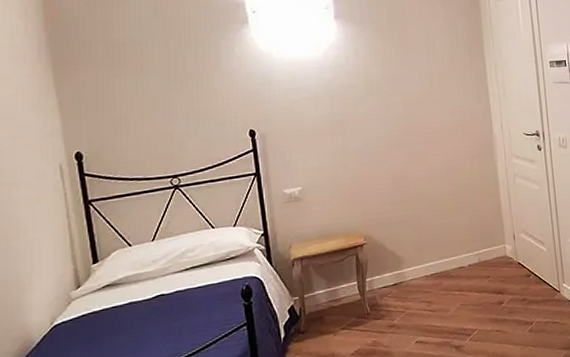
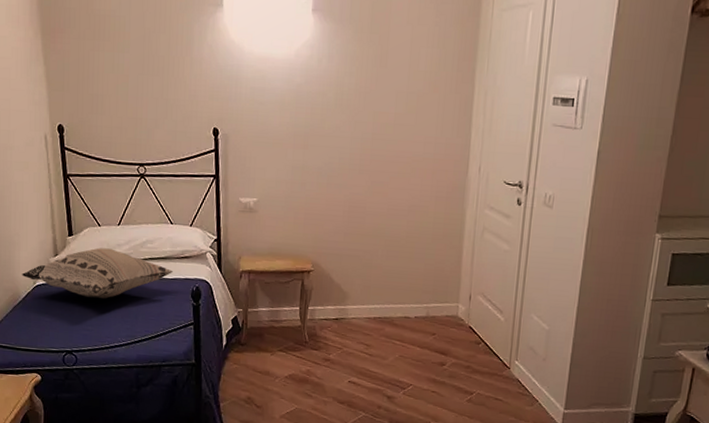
decorative pillow: none [34,266,220,325] -> present [21,247,174,299]

